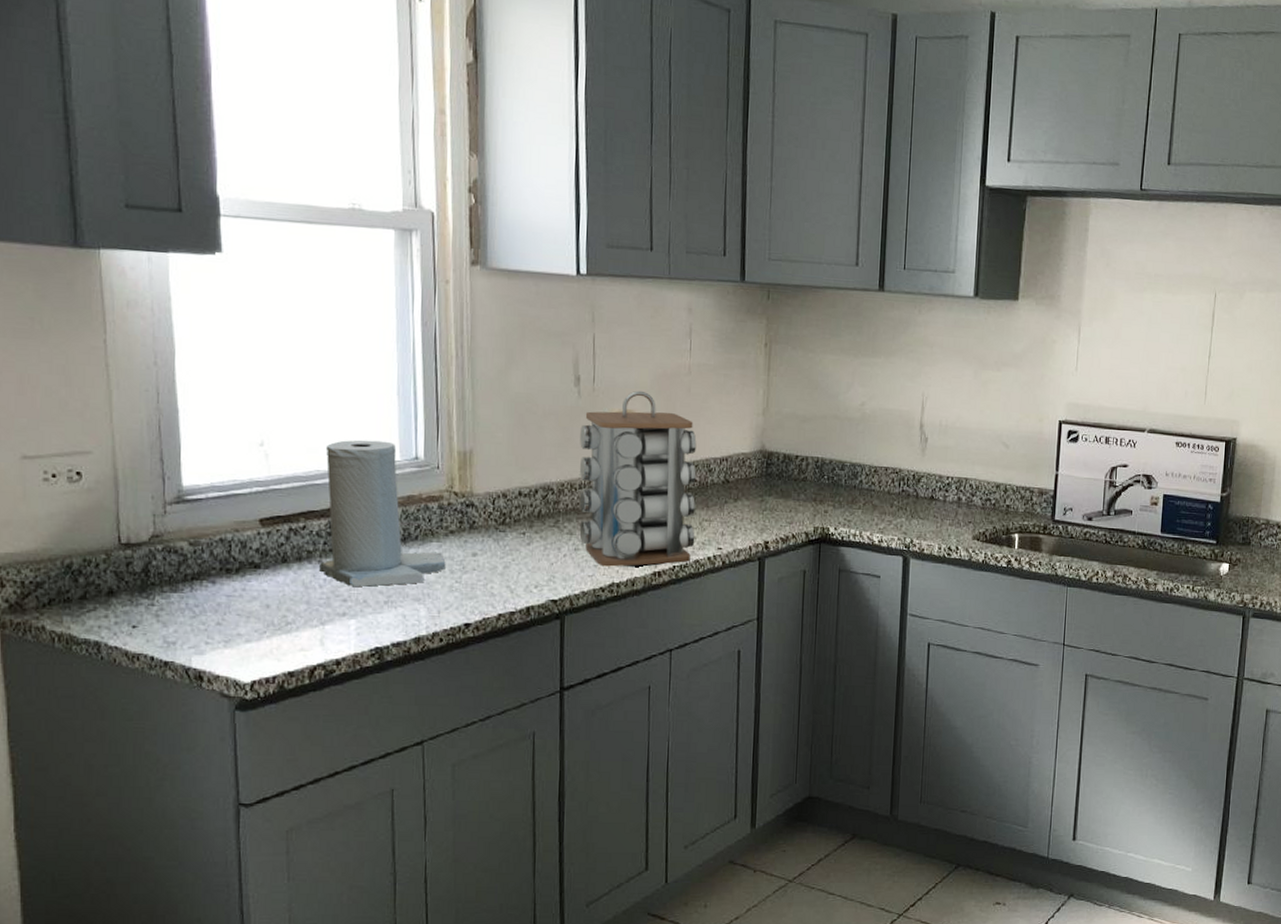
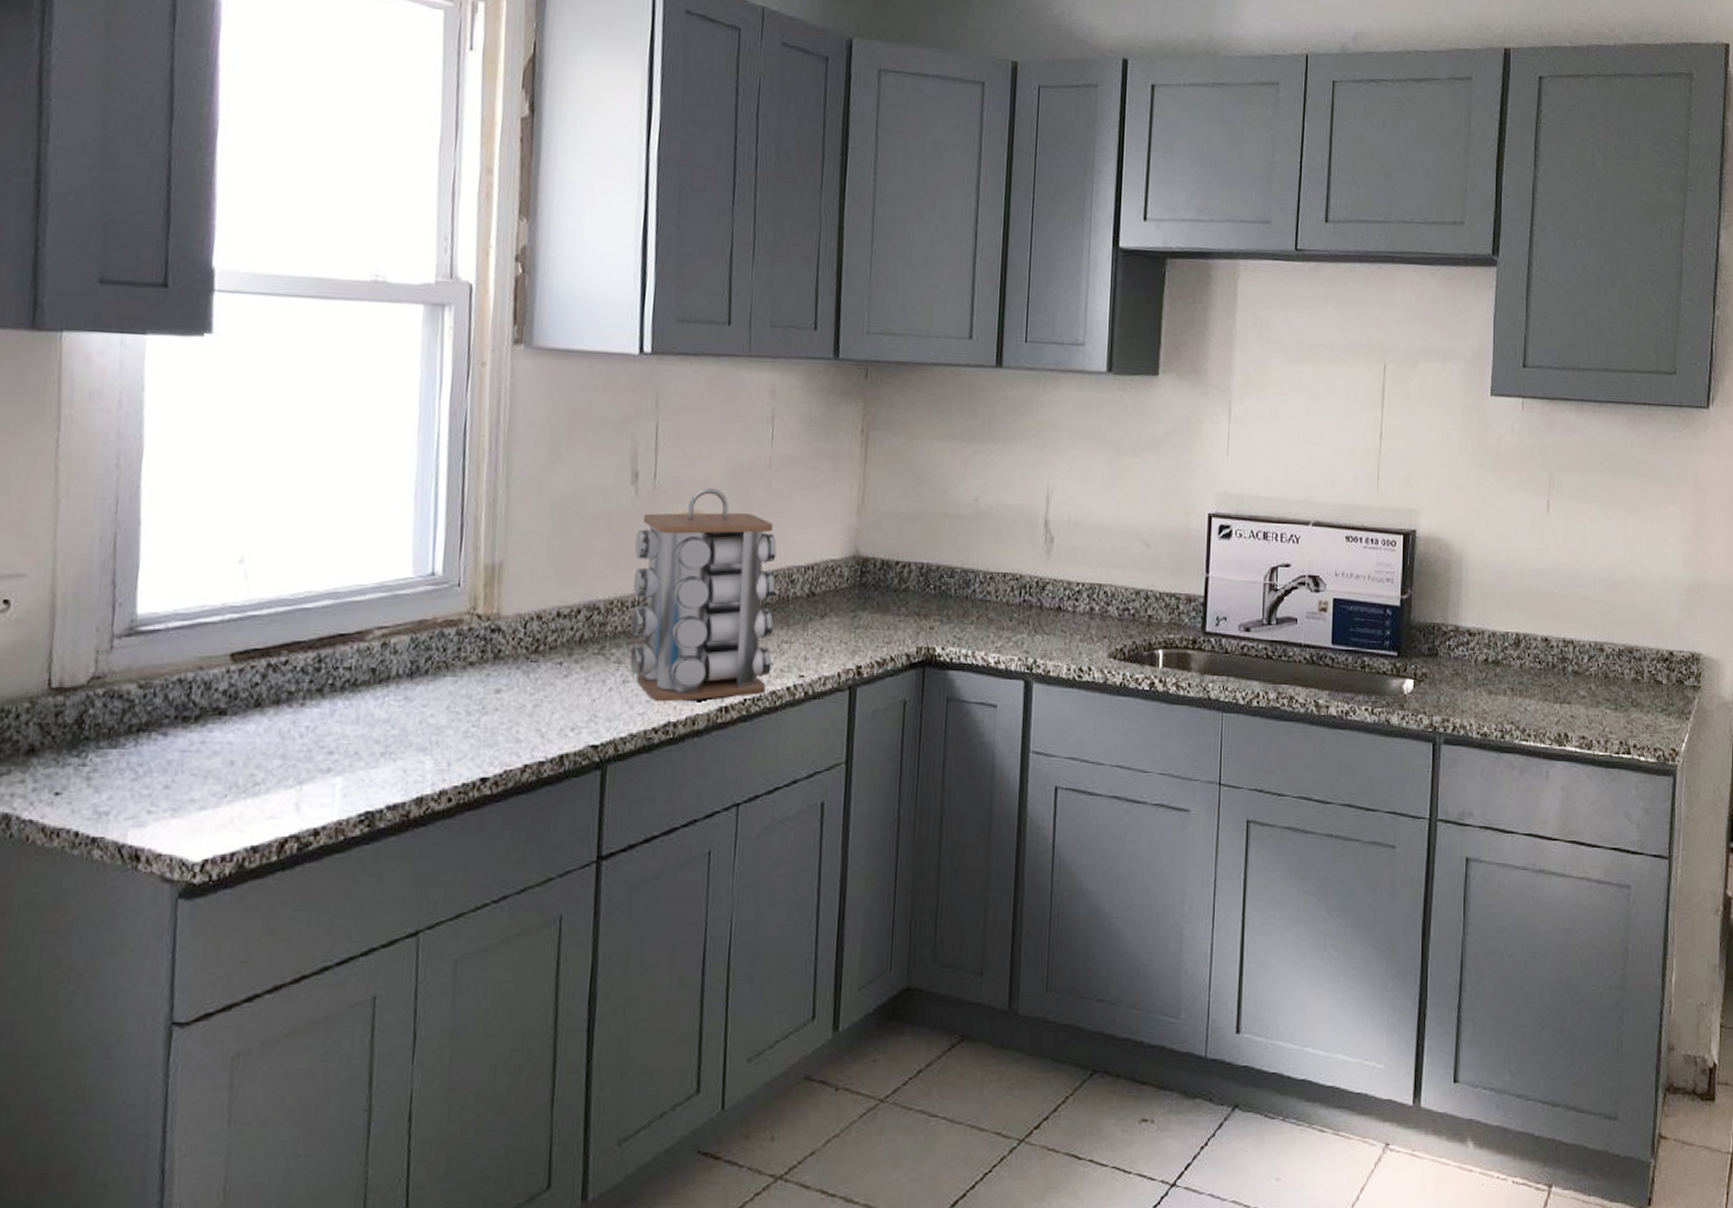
paper towel: present [319,440,446,587] -> none [301,553,462,736]

